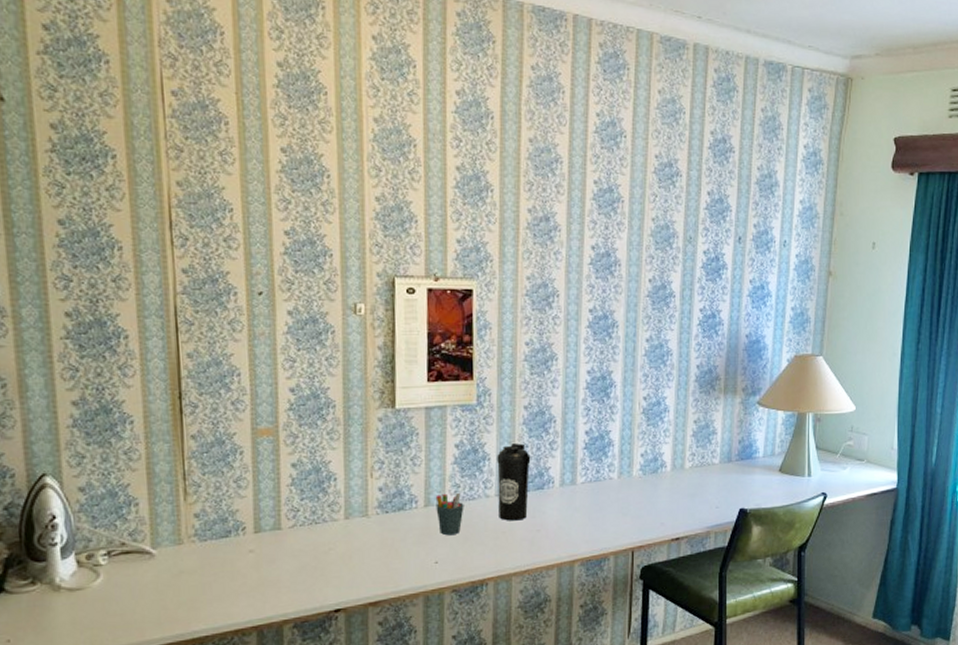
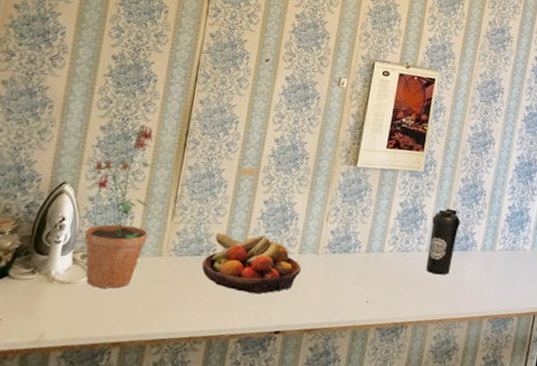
potted plant: none [74,392,161,590] -> present [84,124,155,289]
fruit bowl: none [232,504,351,572] -> present [201,233,301,294]
pen holder: present [435,492,464,535] -> none [374,243,399,279]

